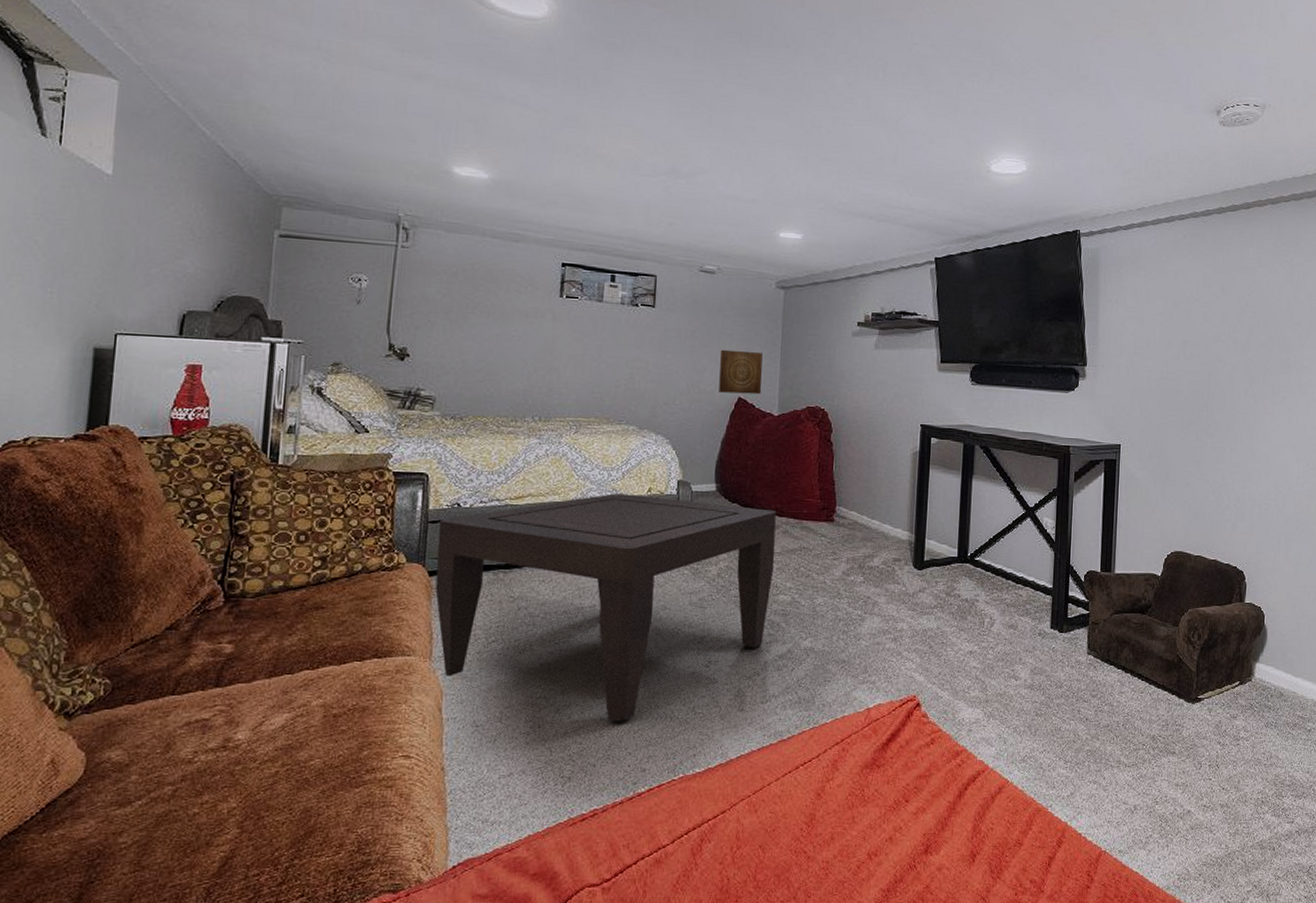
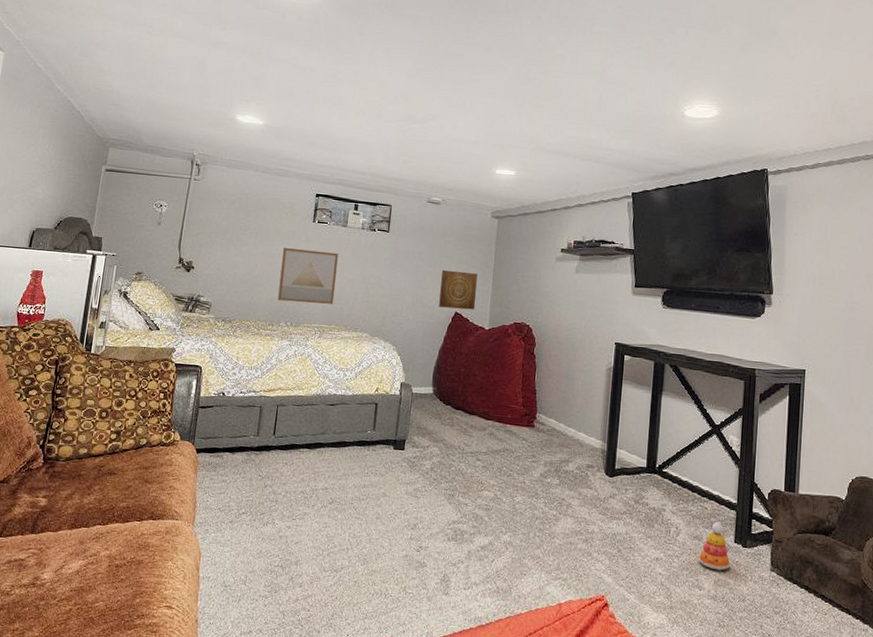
coffee table: present [435,493,776,722] -> none [200,391,484,594]
wall art: none [520,327,594,394] -> present [277,247,338,304]
stacking toy: none [1013,608,1047,659] -> present [698,521,731,571]

